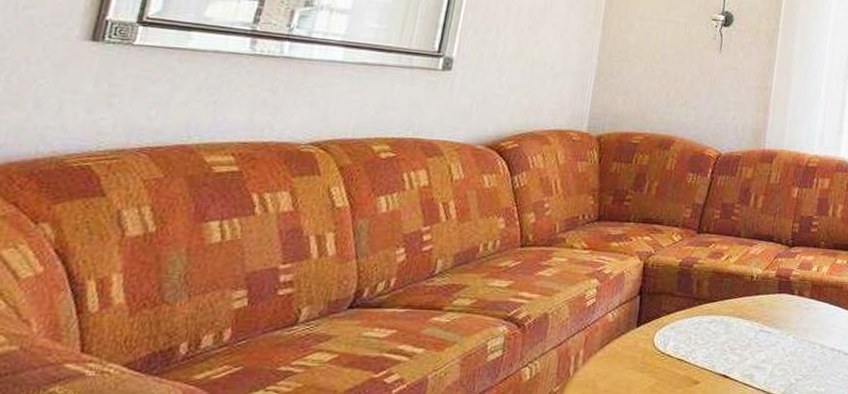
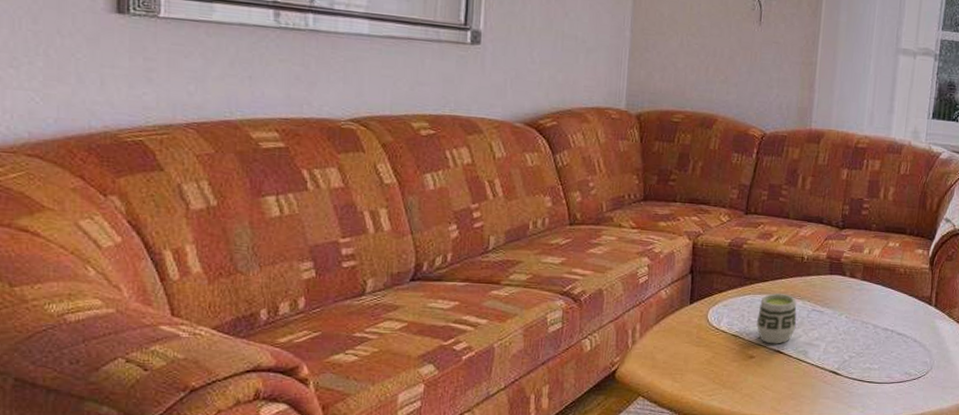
cup: none [702,314,744,368] -> present [756,293,797,344]

